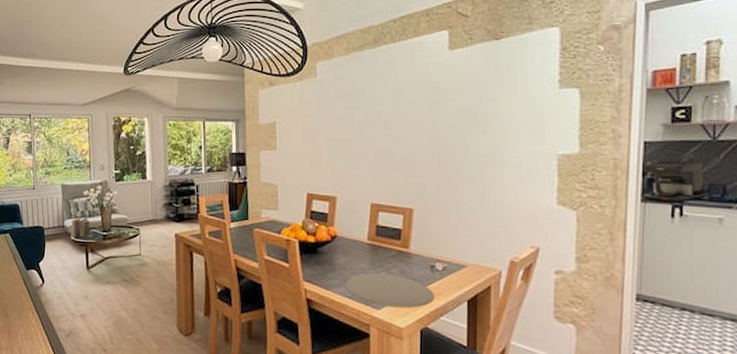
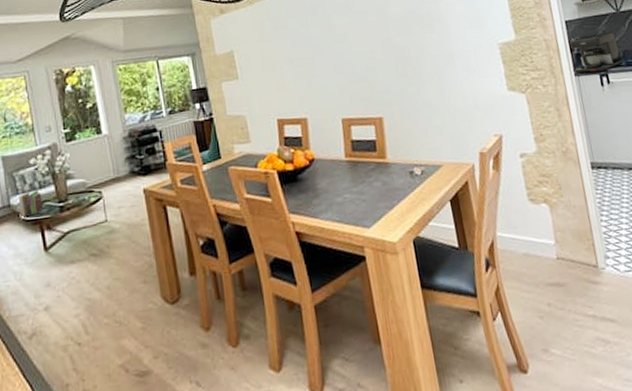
placemat: present [345,273,435,309] -> none [332,188,420,224]

